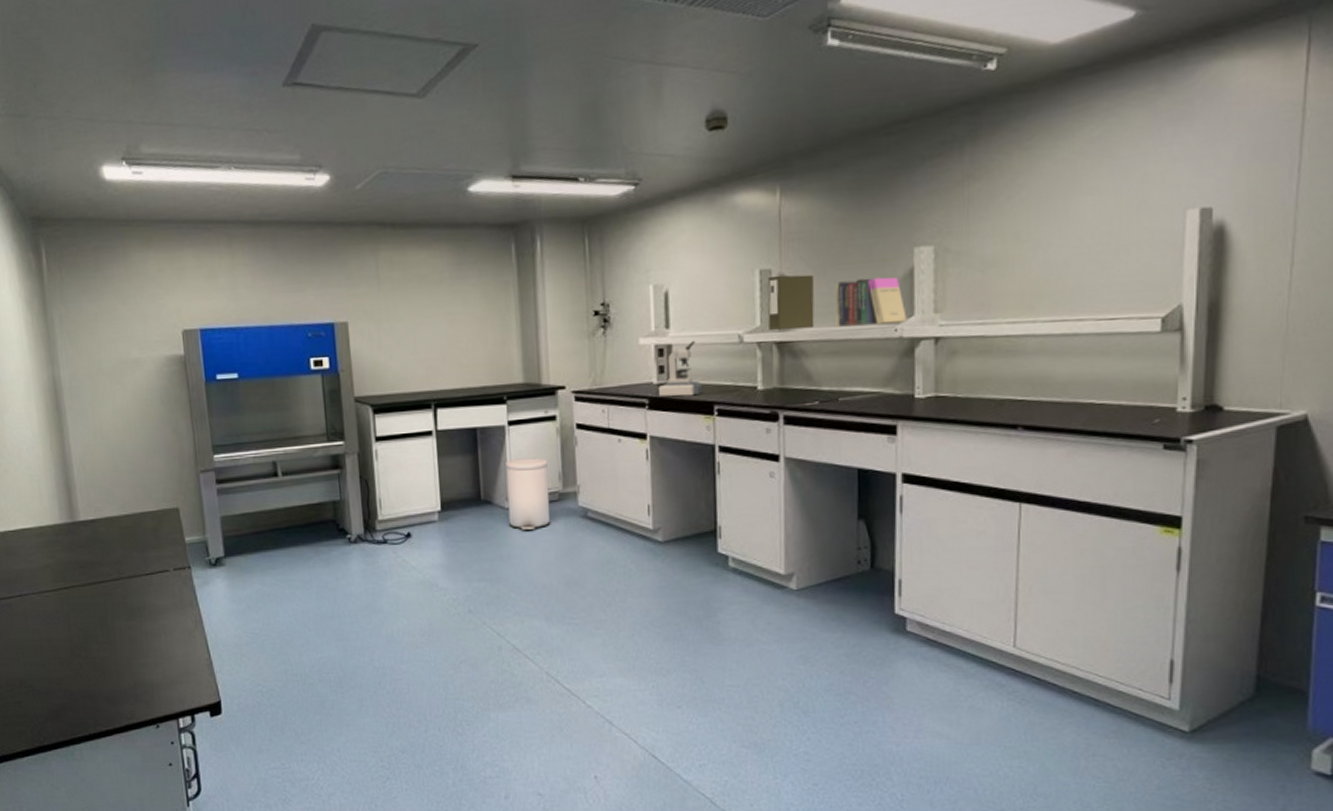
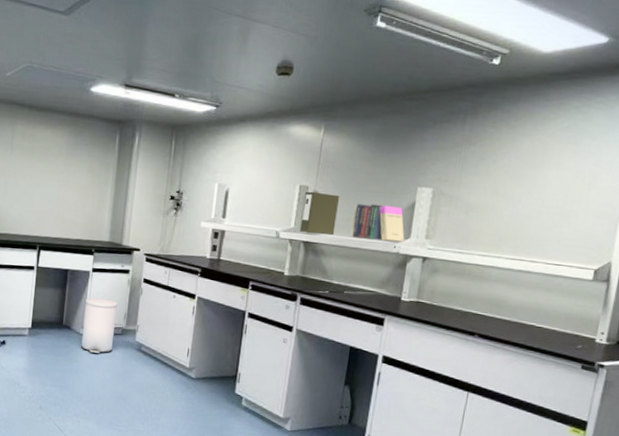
microscope: present [657,341,704,398] -> none [209,231,244,272]

